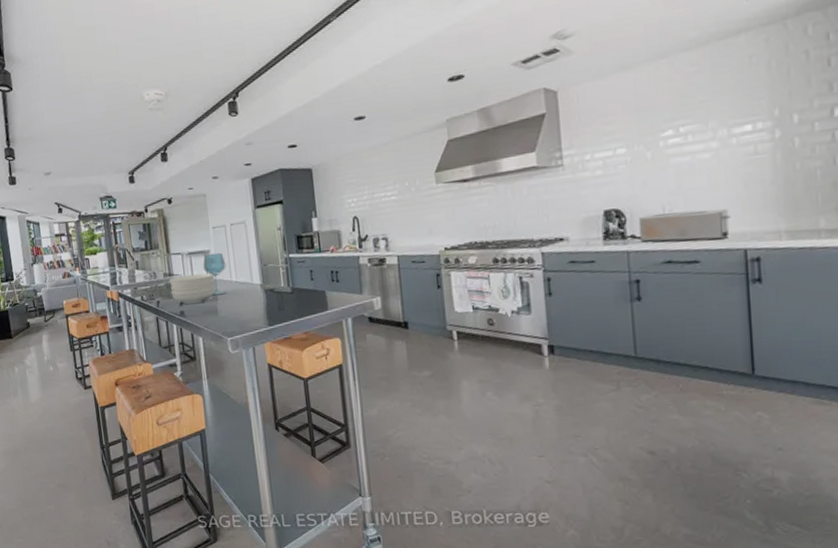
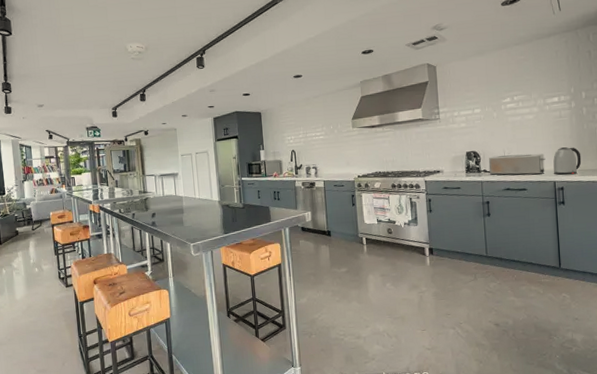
bowl: present [169,273,216,305] -> none [143,191,182,217]
wine glass: present [203,252,227,296] -> none [172,175,192,210]
kettle: none [743,197,791,241] -> present [553,147,582,176]

